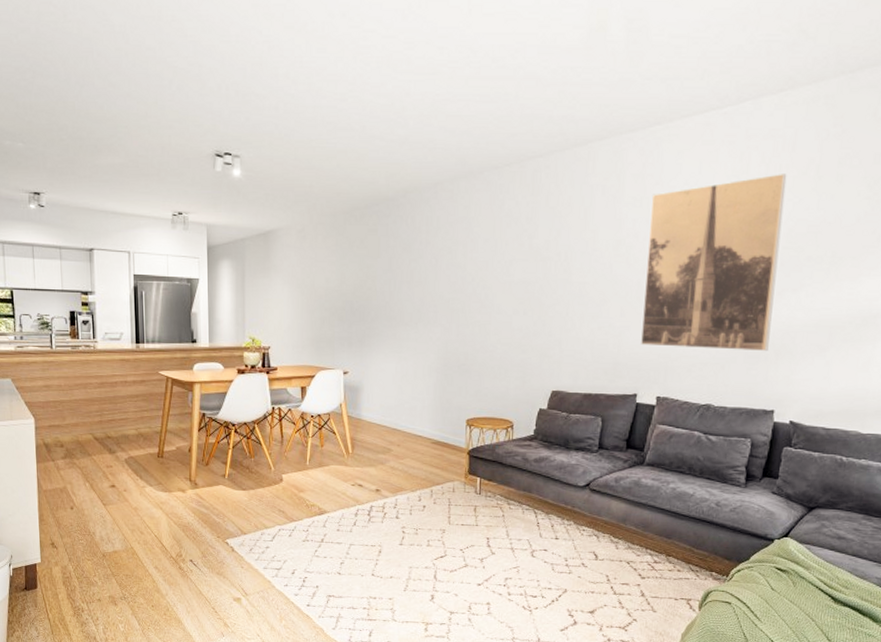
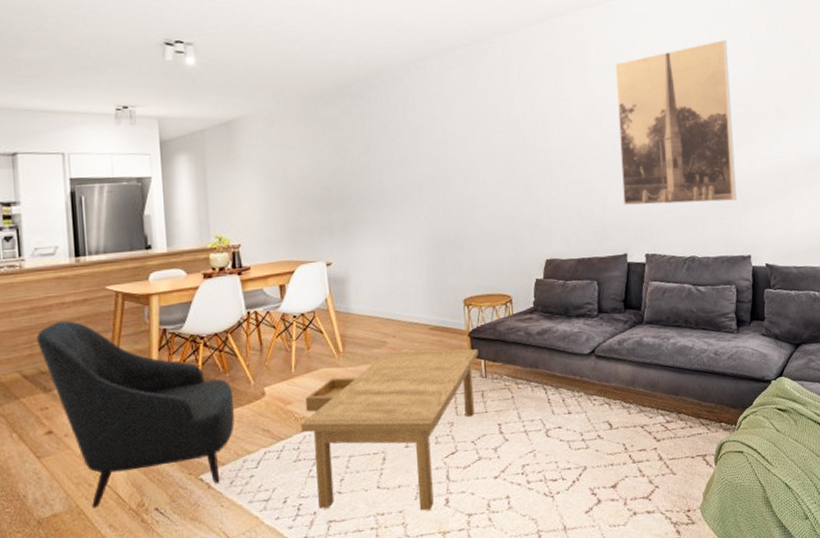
armchair: none [104,397,256,552] -> present [36,320,235,509]
coffee table: none [311,458,475,602] -> present [301,349,479,511]

